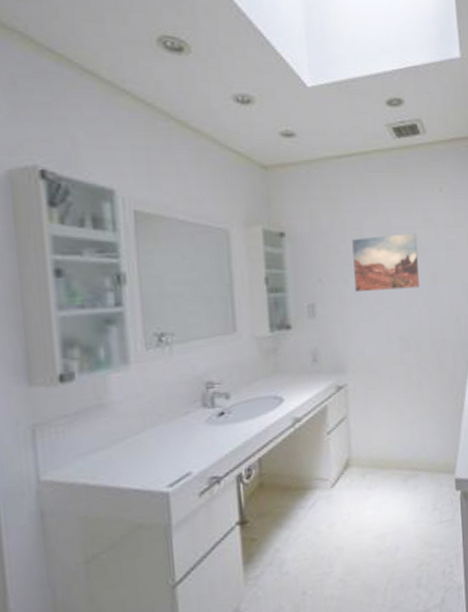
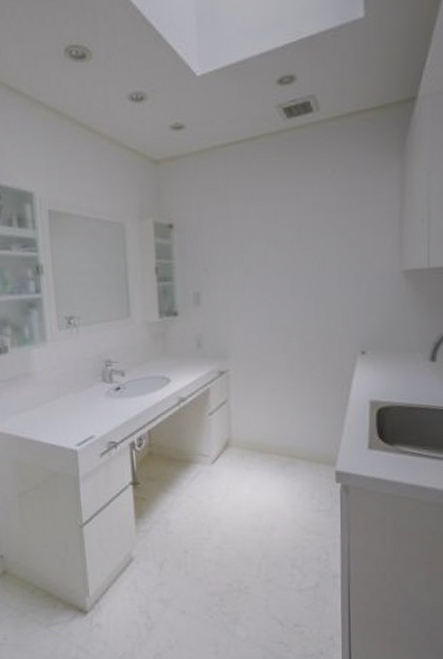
wall art: present [352,233,419,291] -> none [237,220,306,280]

